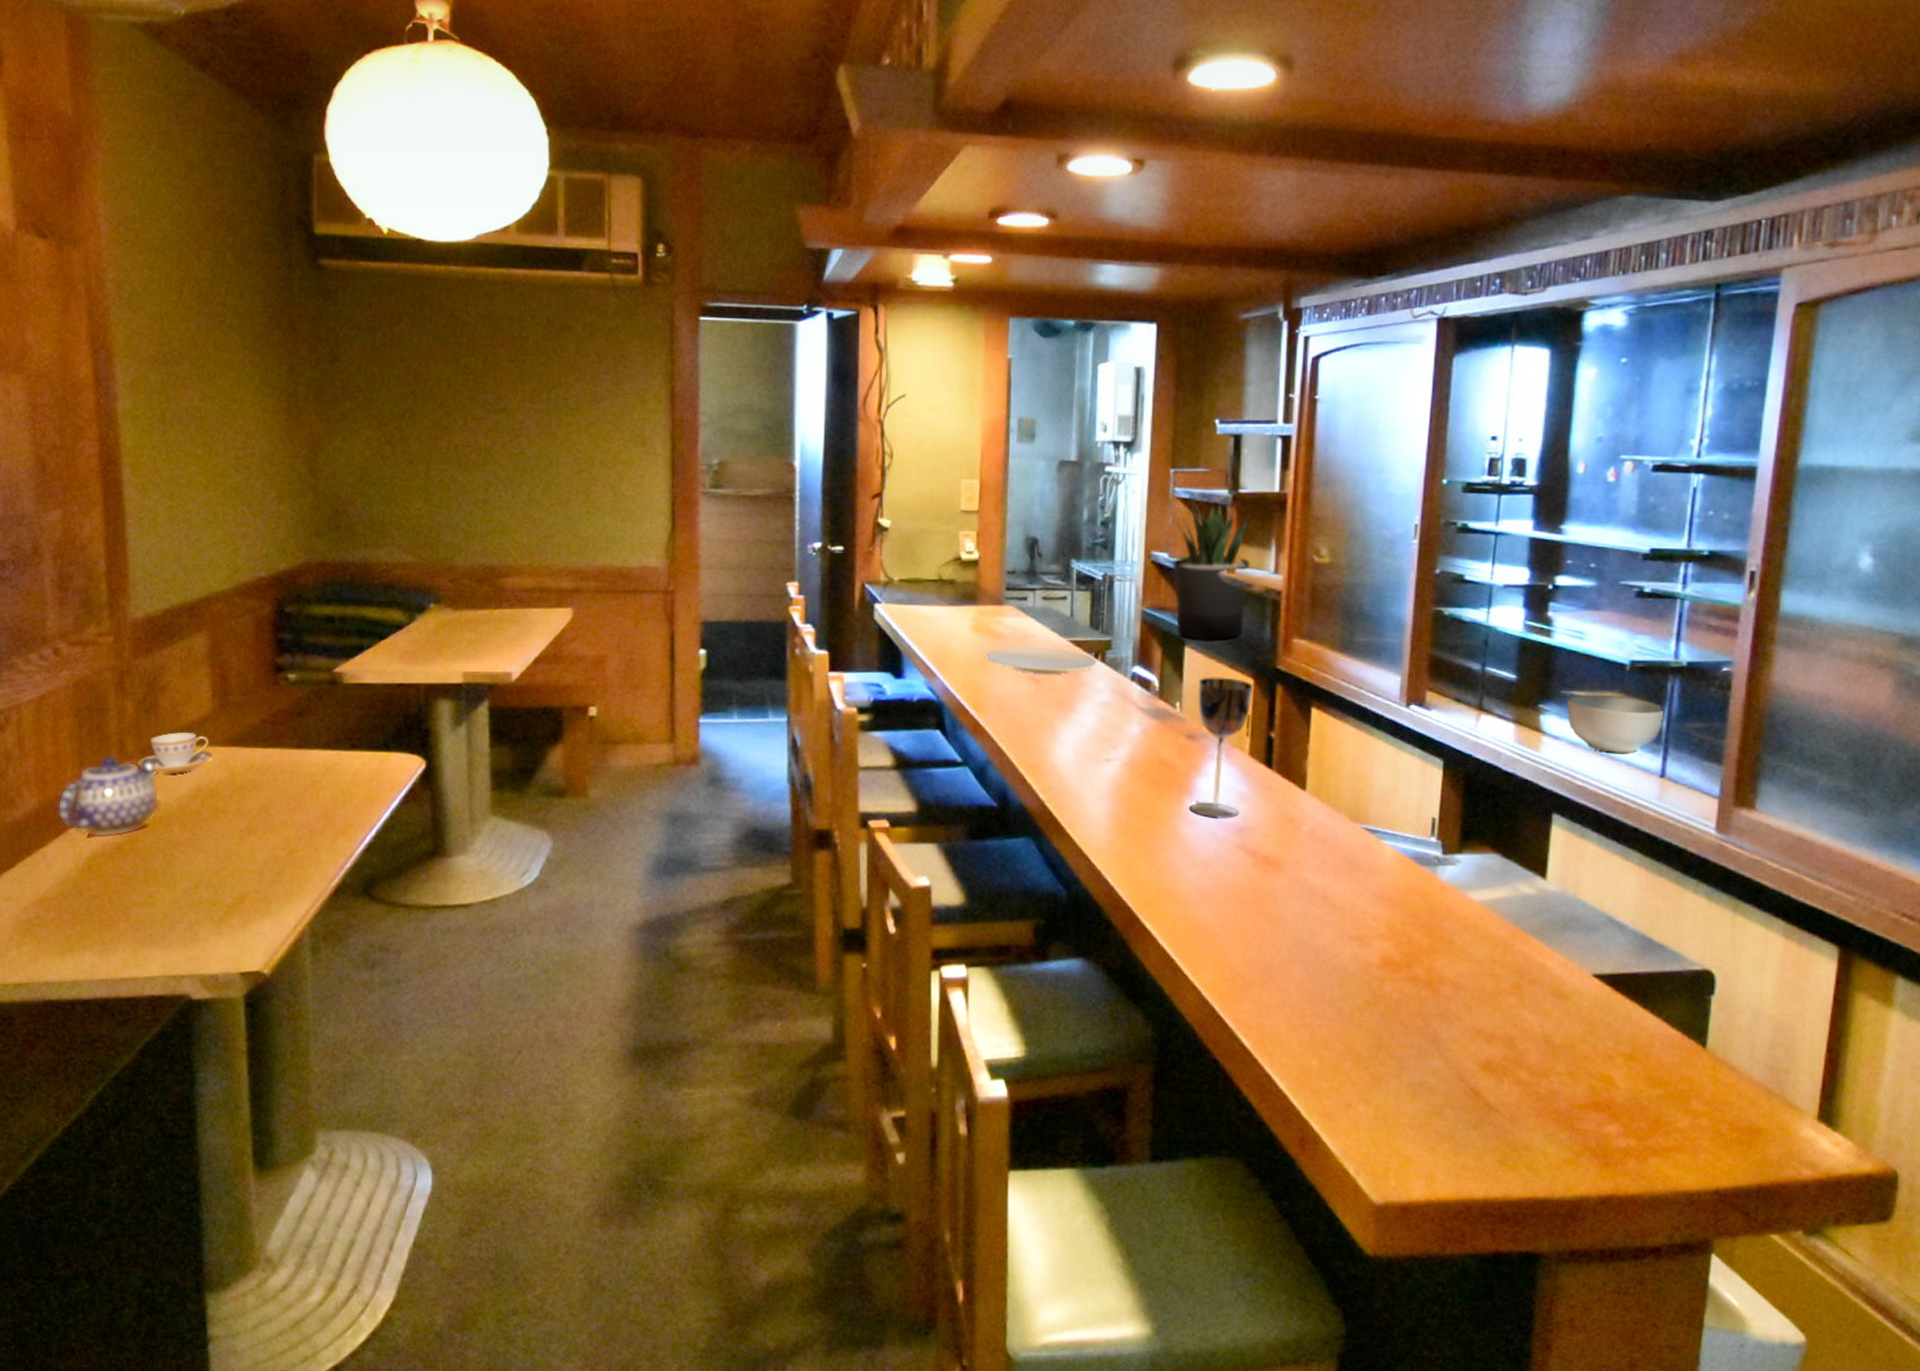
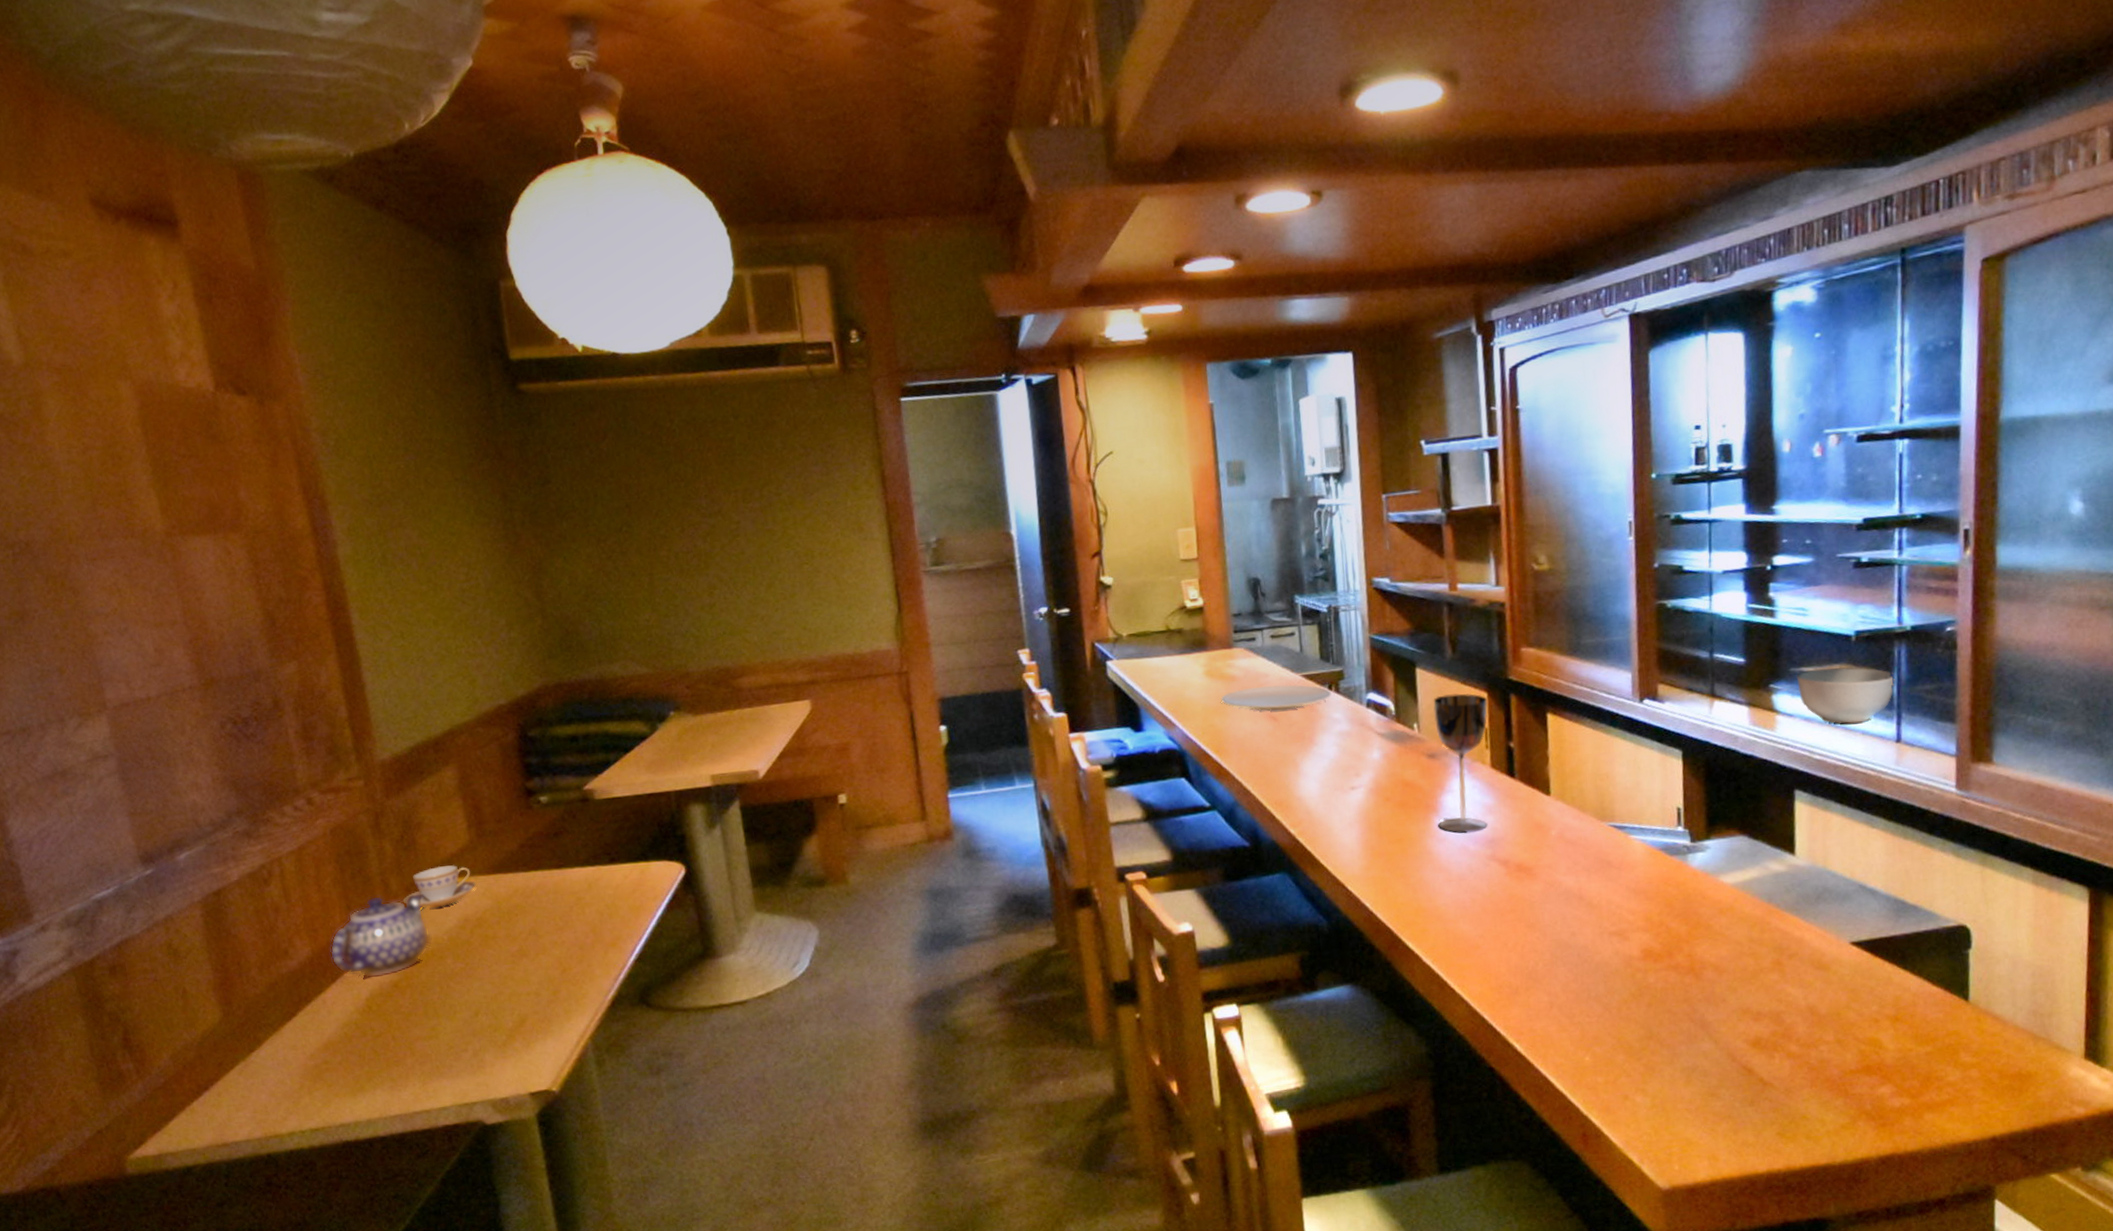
planter: present [1172,495,1250,641] -> none [1394,518,1471,661]

